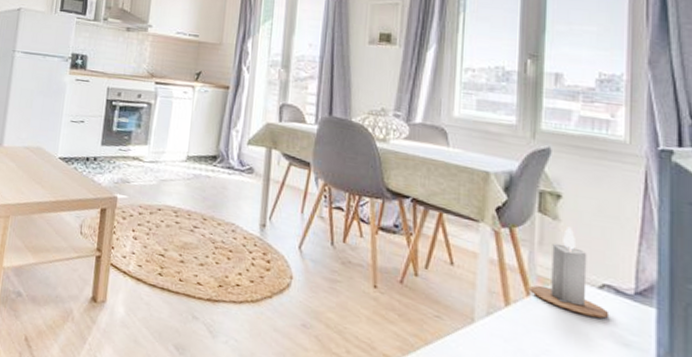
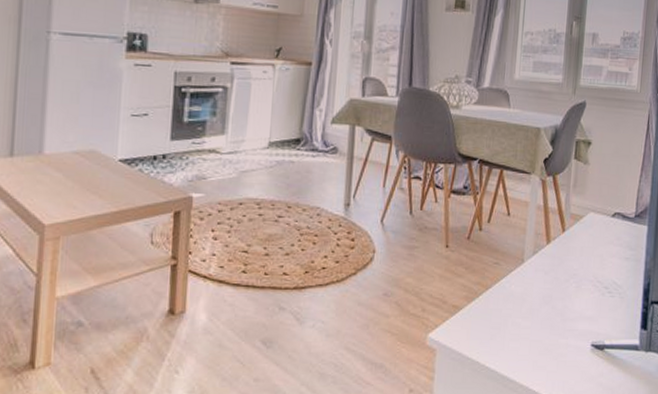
candle: present [530,226,610,319] -> none [565,168,618,241]

